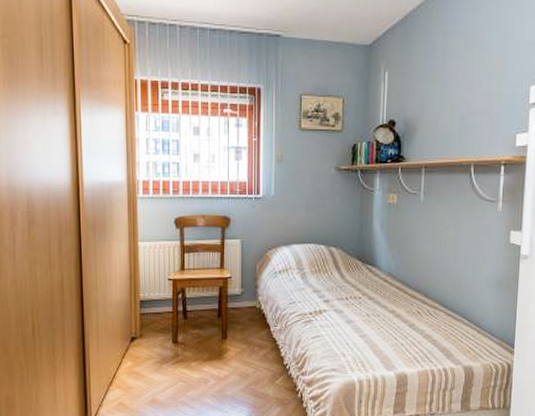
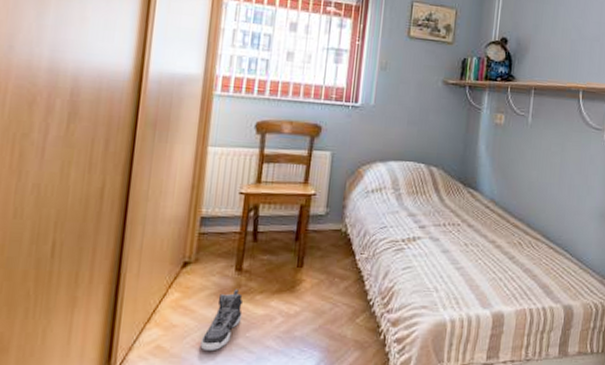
sneaker: none [152,358,182,407] -> present [200,289,243,352]

